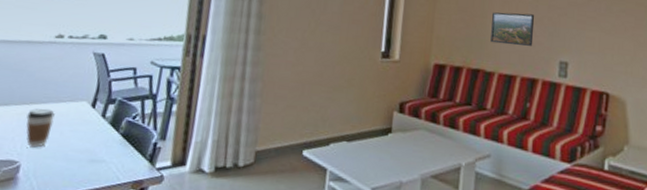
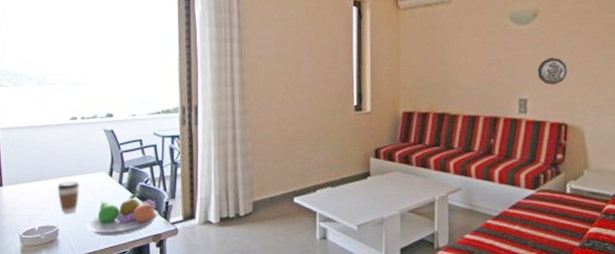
fruit bowl: none [55,130,145,179] -> present [87,193,159,235]
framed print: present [490,12,535,46] -> none [453,58,493,88]
decorative plate: none [581,20,612,50] -> present [537,58,568,85]

